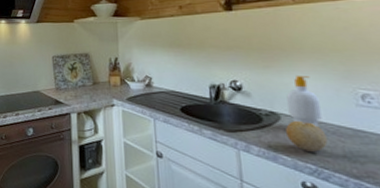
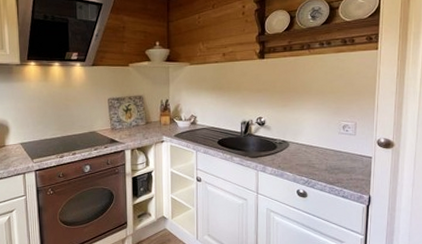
soap bottle: present [286,75,322,127] -> none [295,111,316,150]
fruit: present [286,120,328,152] -> none [292,146,317,168]

